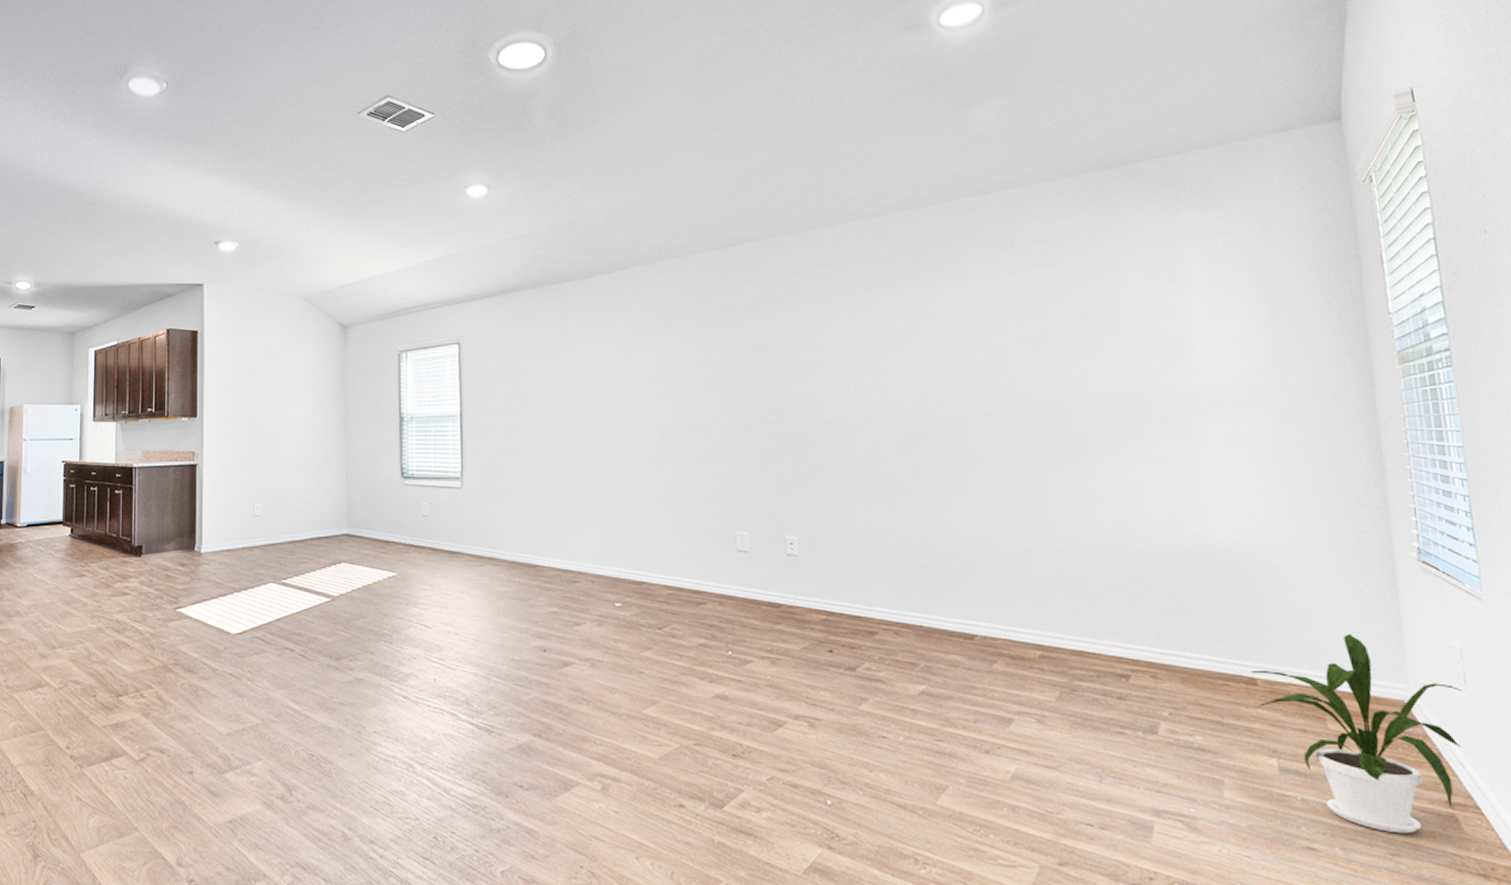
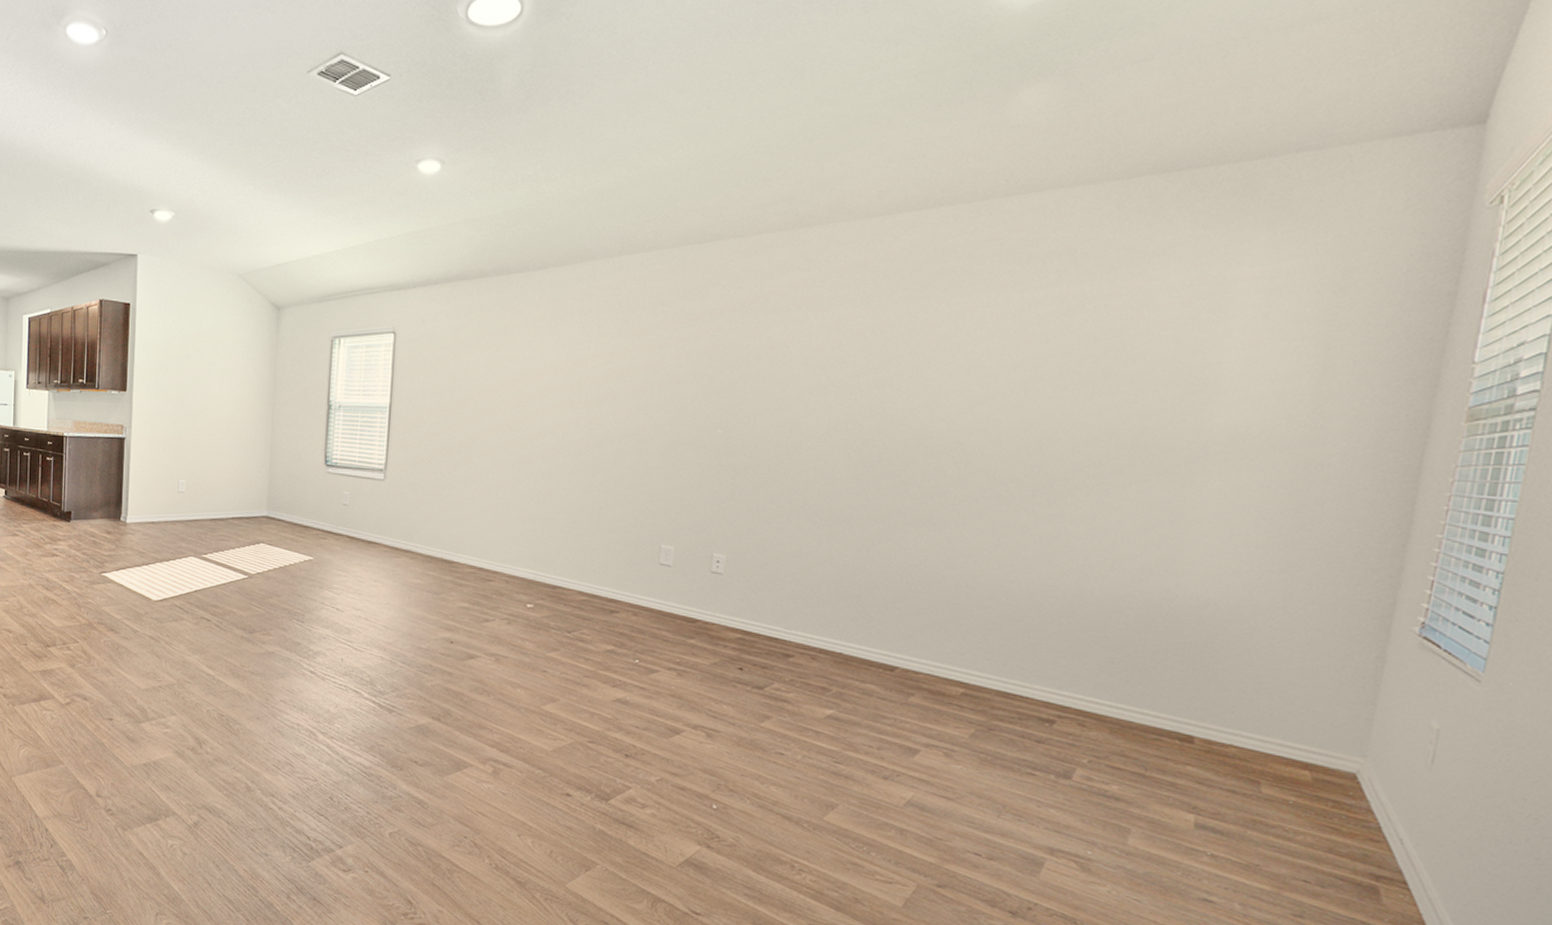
house plant: present [1251,634,1463,834] -> none [1189,703,1426,899]

